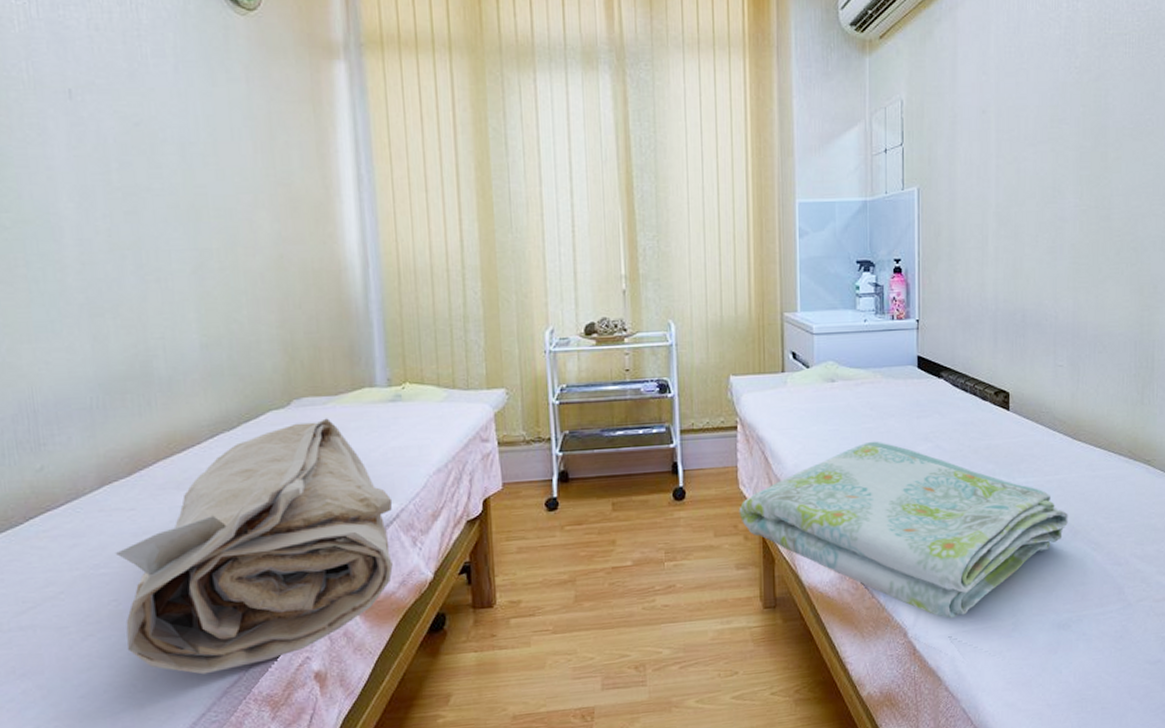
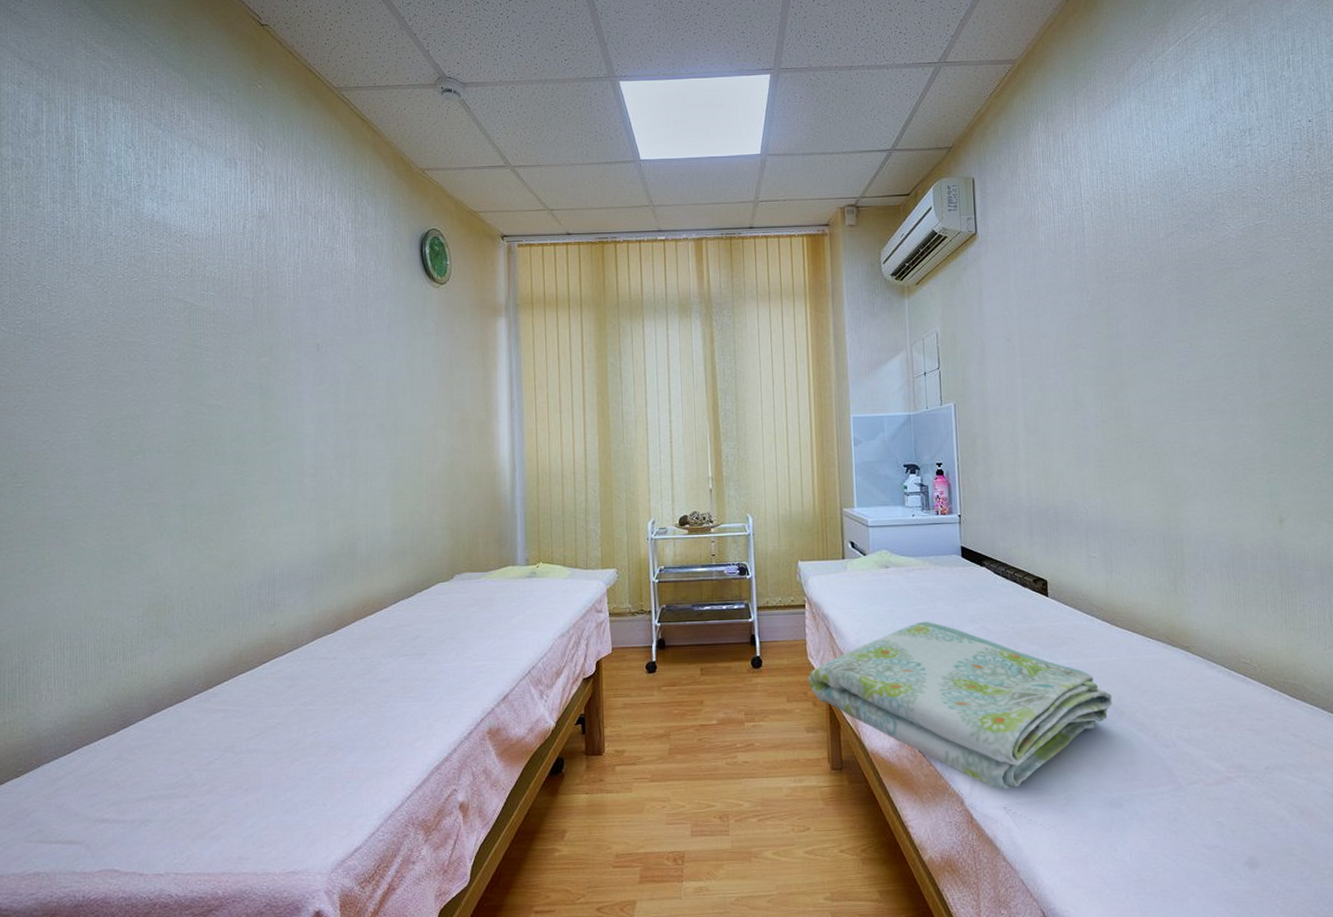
towel: present [115,418,393,675] -> none [319,590,526,799]

